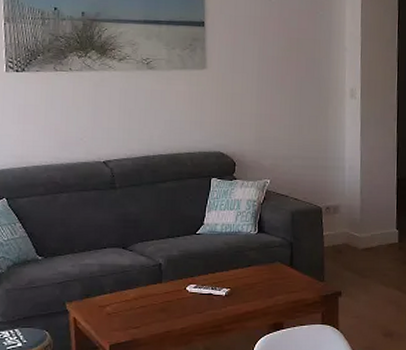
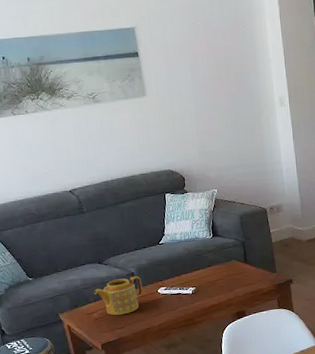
teapot: none [111,267,169,312] -> present [94,275,143,316]

